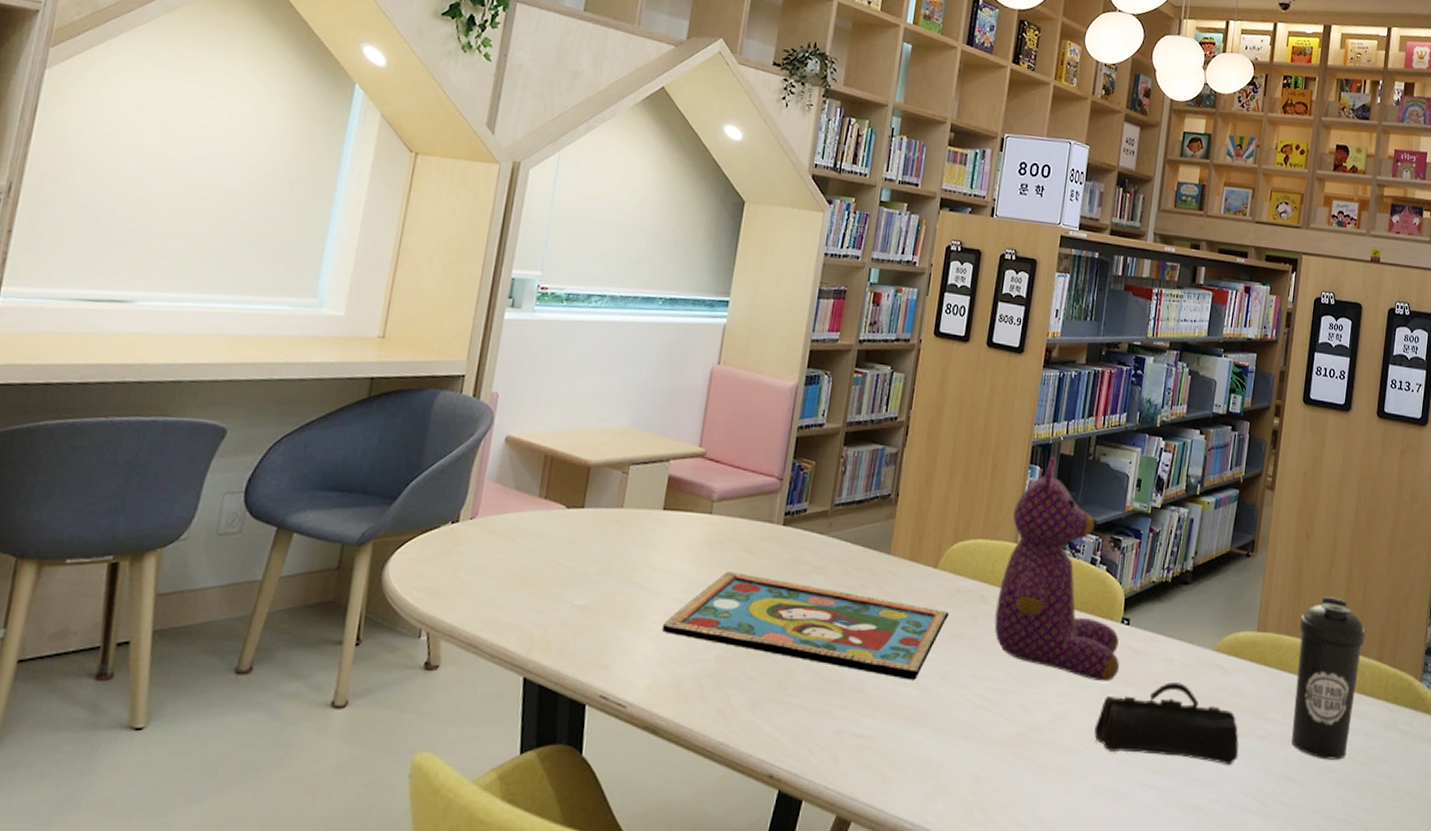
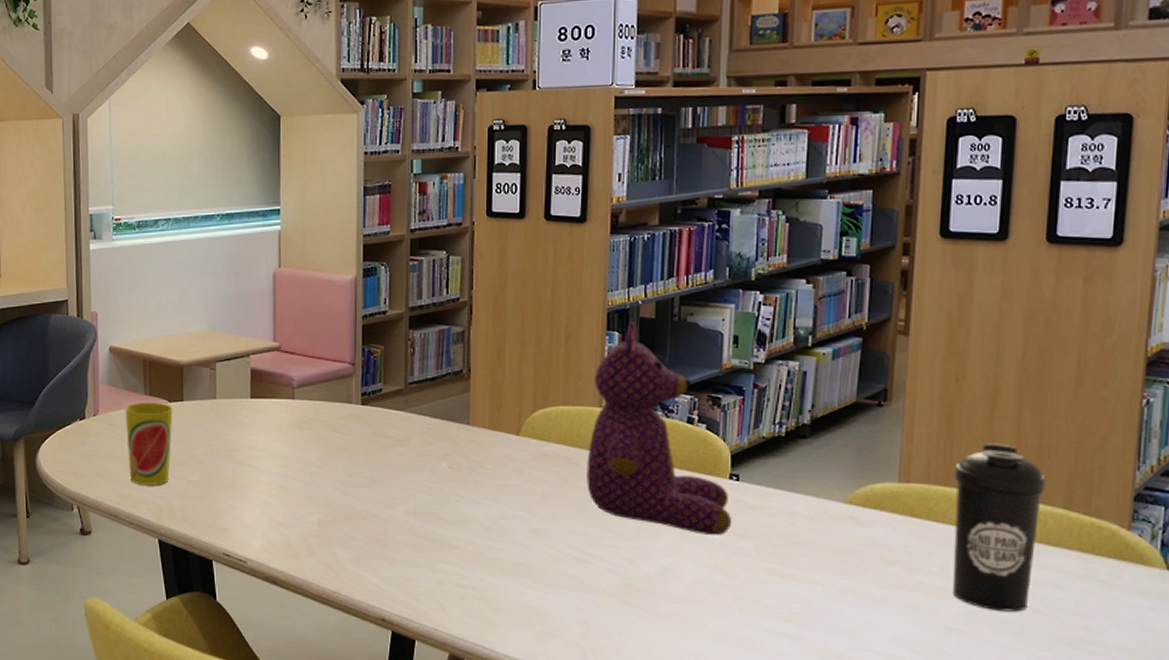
cup: none [502,505,570,609] -> present [125,402,173,485]
framed painting: present [661,572,950,680] -> none [266,448,538,537]
pencil case: present [1094,682,1239,766] -> none [709,535,886,616]

